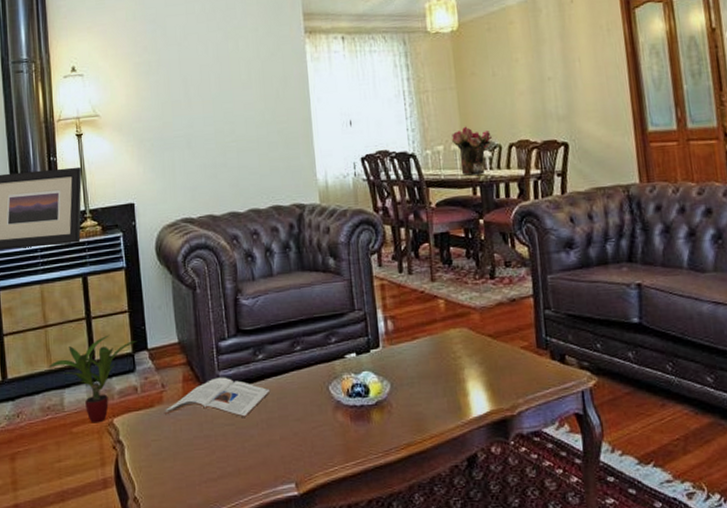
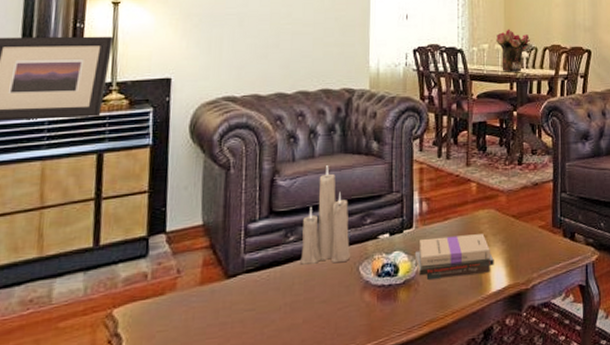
potted plant: present [49,334,137,423] -> none [39,216,155,316]
magazine: present [165,377,271,418] -> none [177,260,298,303]
candle: none [269,283,320,383] -> present [300,165,351,265]
books: none [384,355,472,401] -> present [414,234,494,279]

